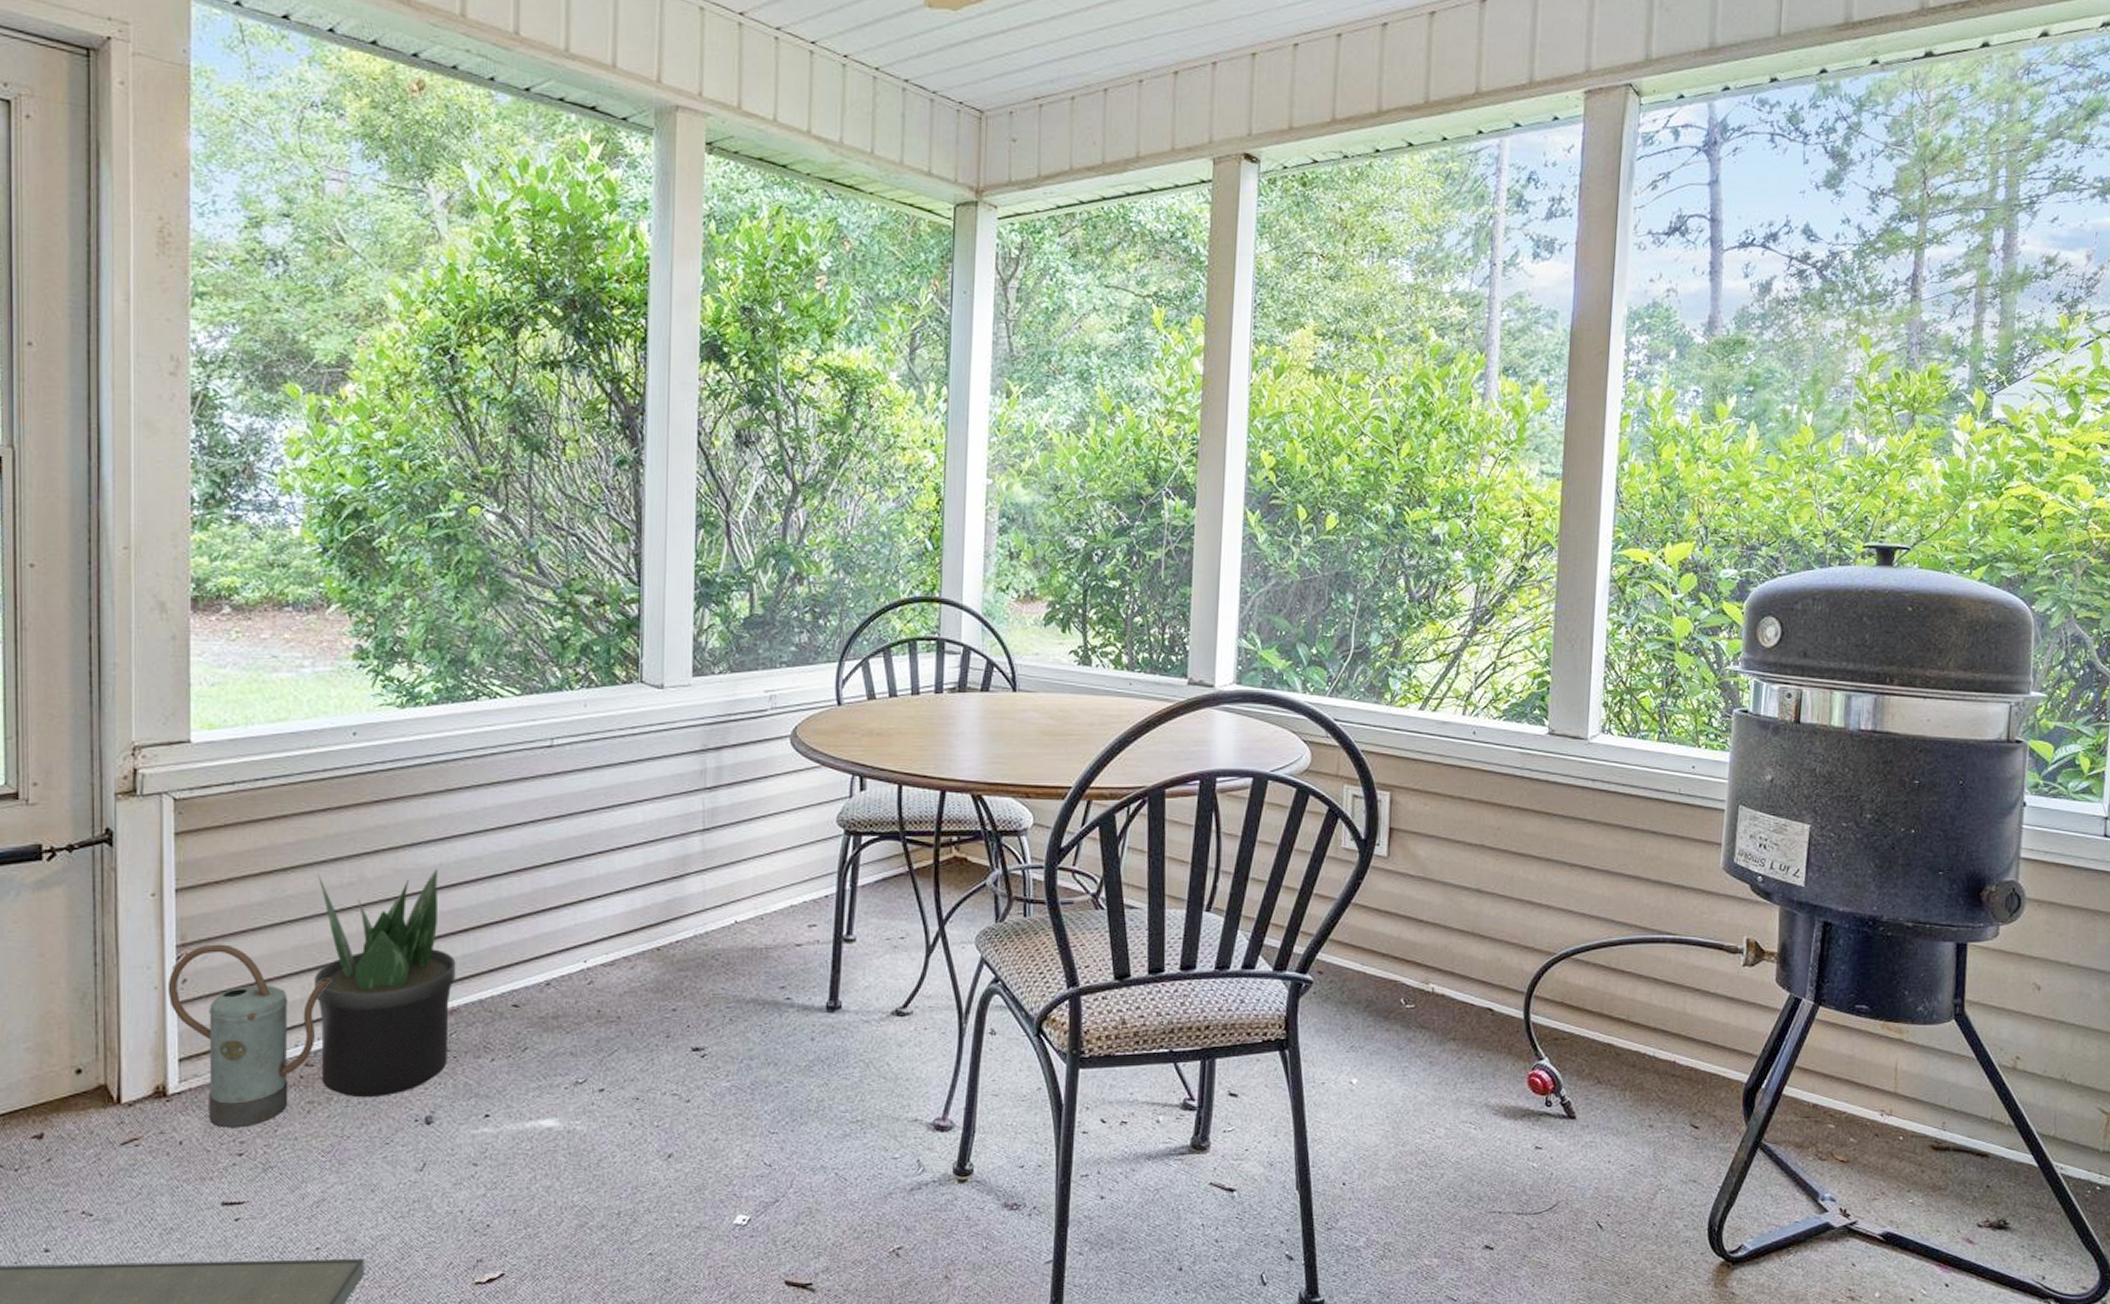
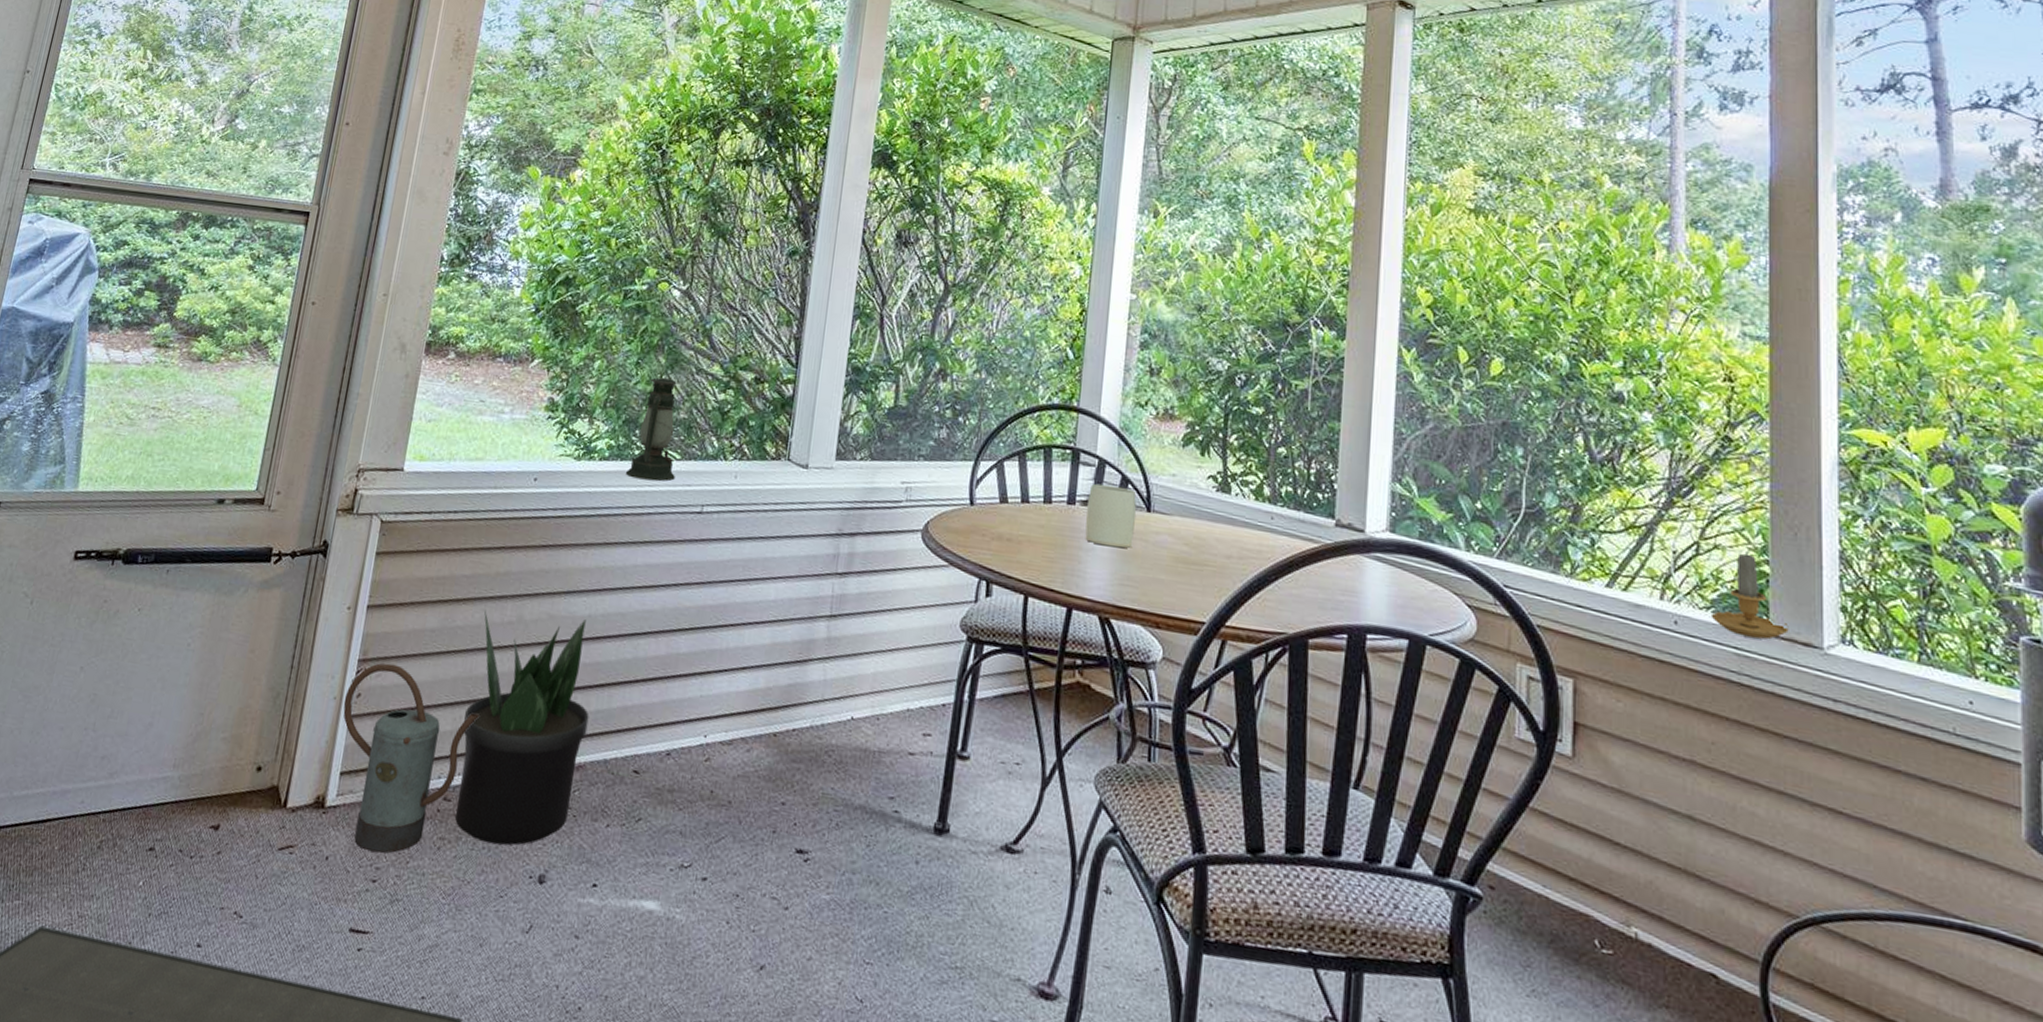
lantern: none [460,605,517,720] -> present [626,372,677,482]
mug: none [953,670,1002,729] -> present [1085,483,1137,549]
candle: none [1502,664,1562,737] -> present [1710,550,1789,640]

